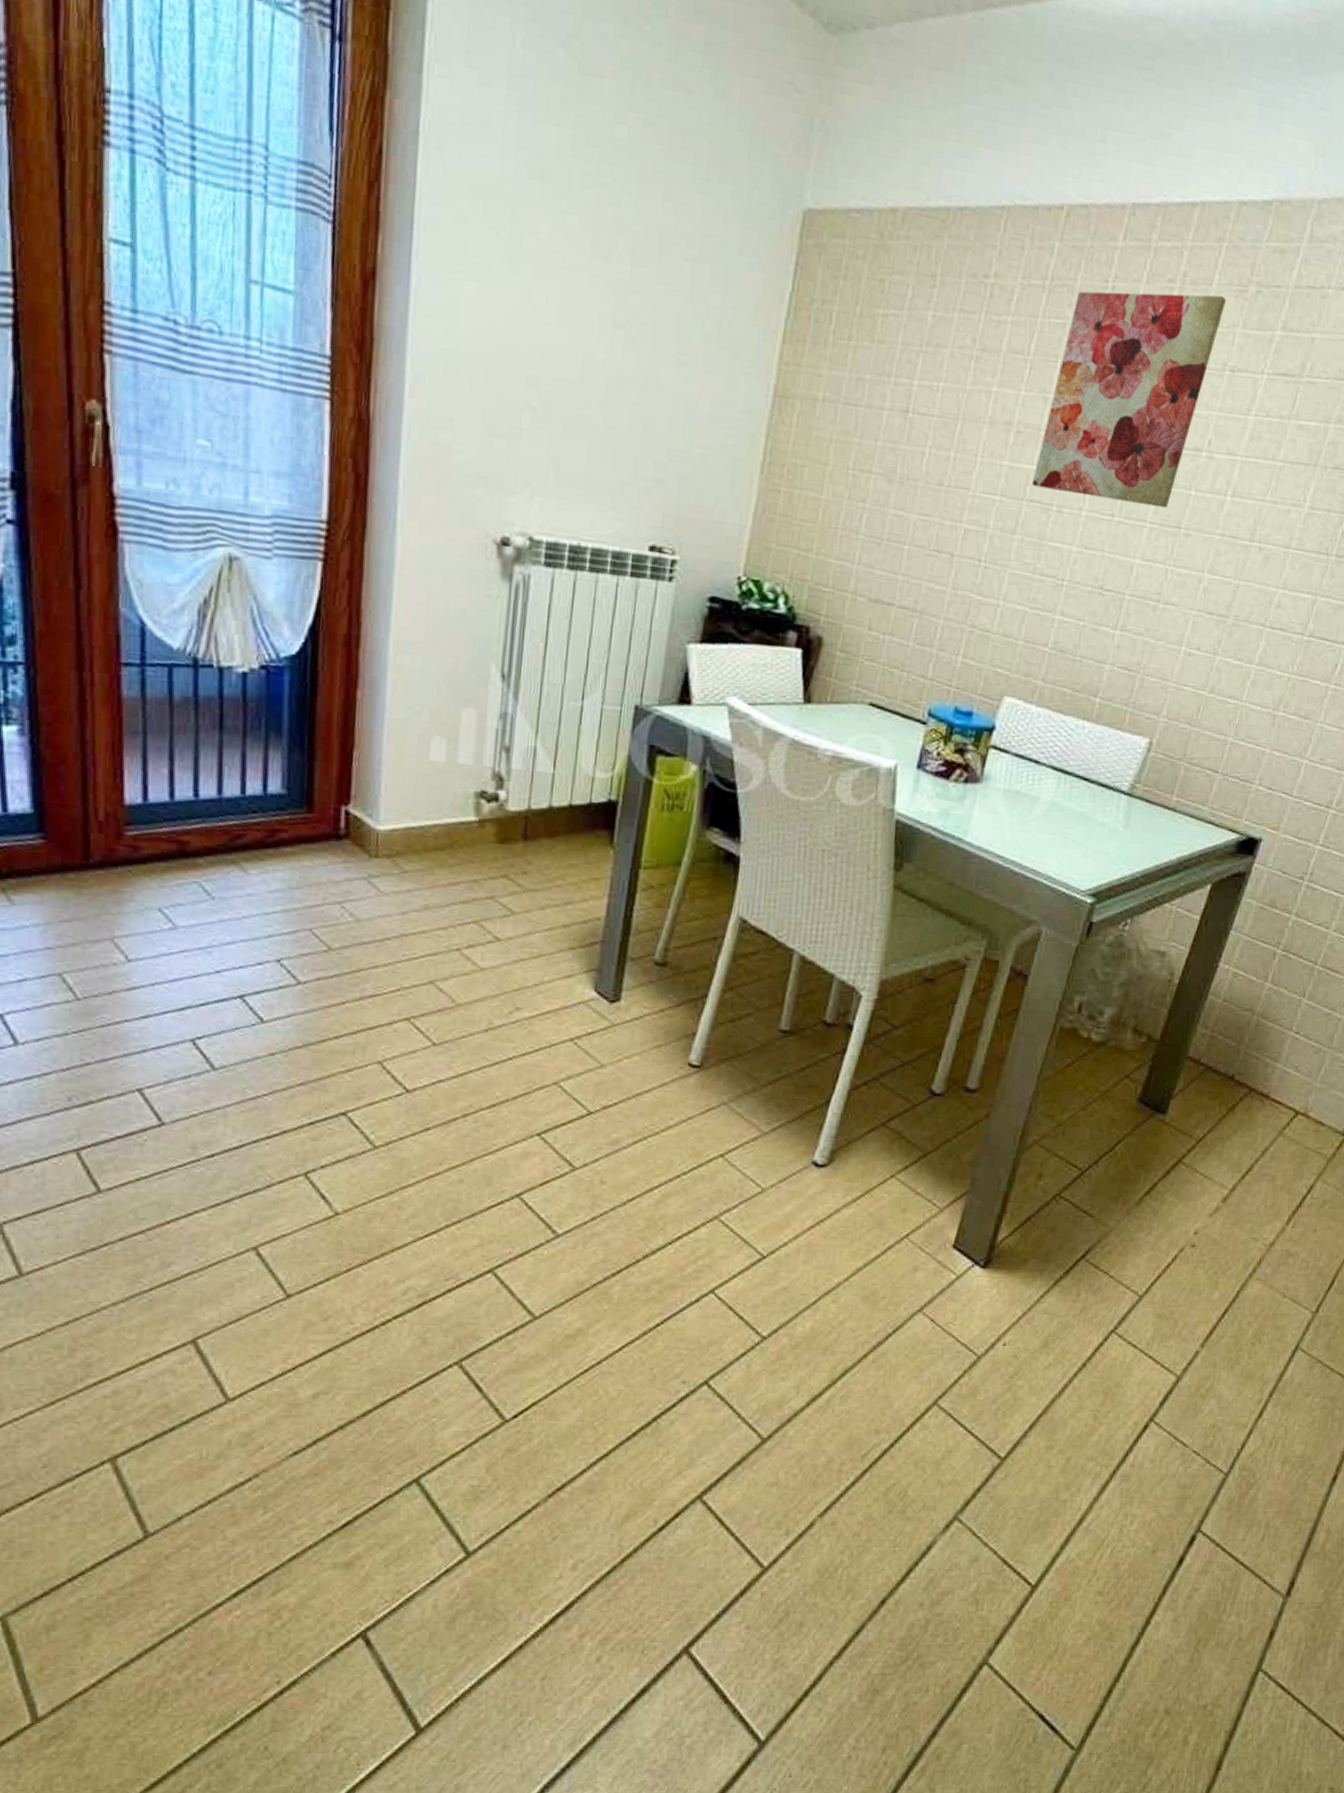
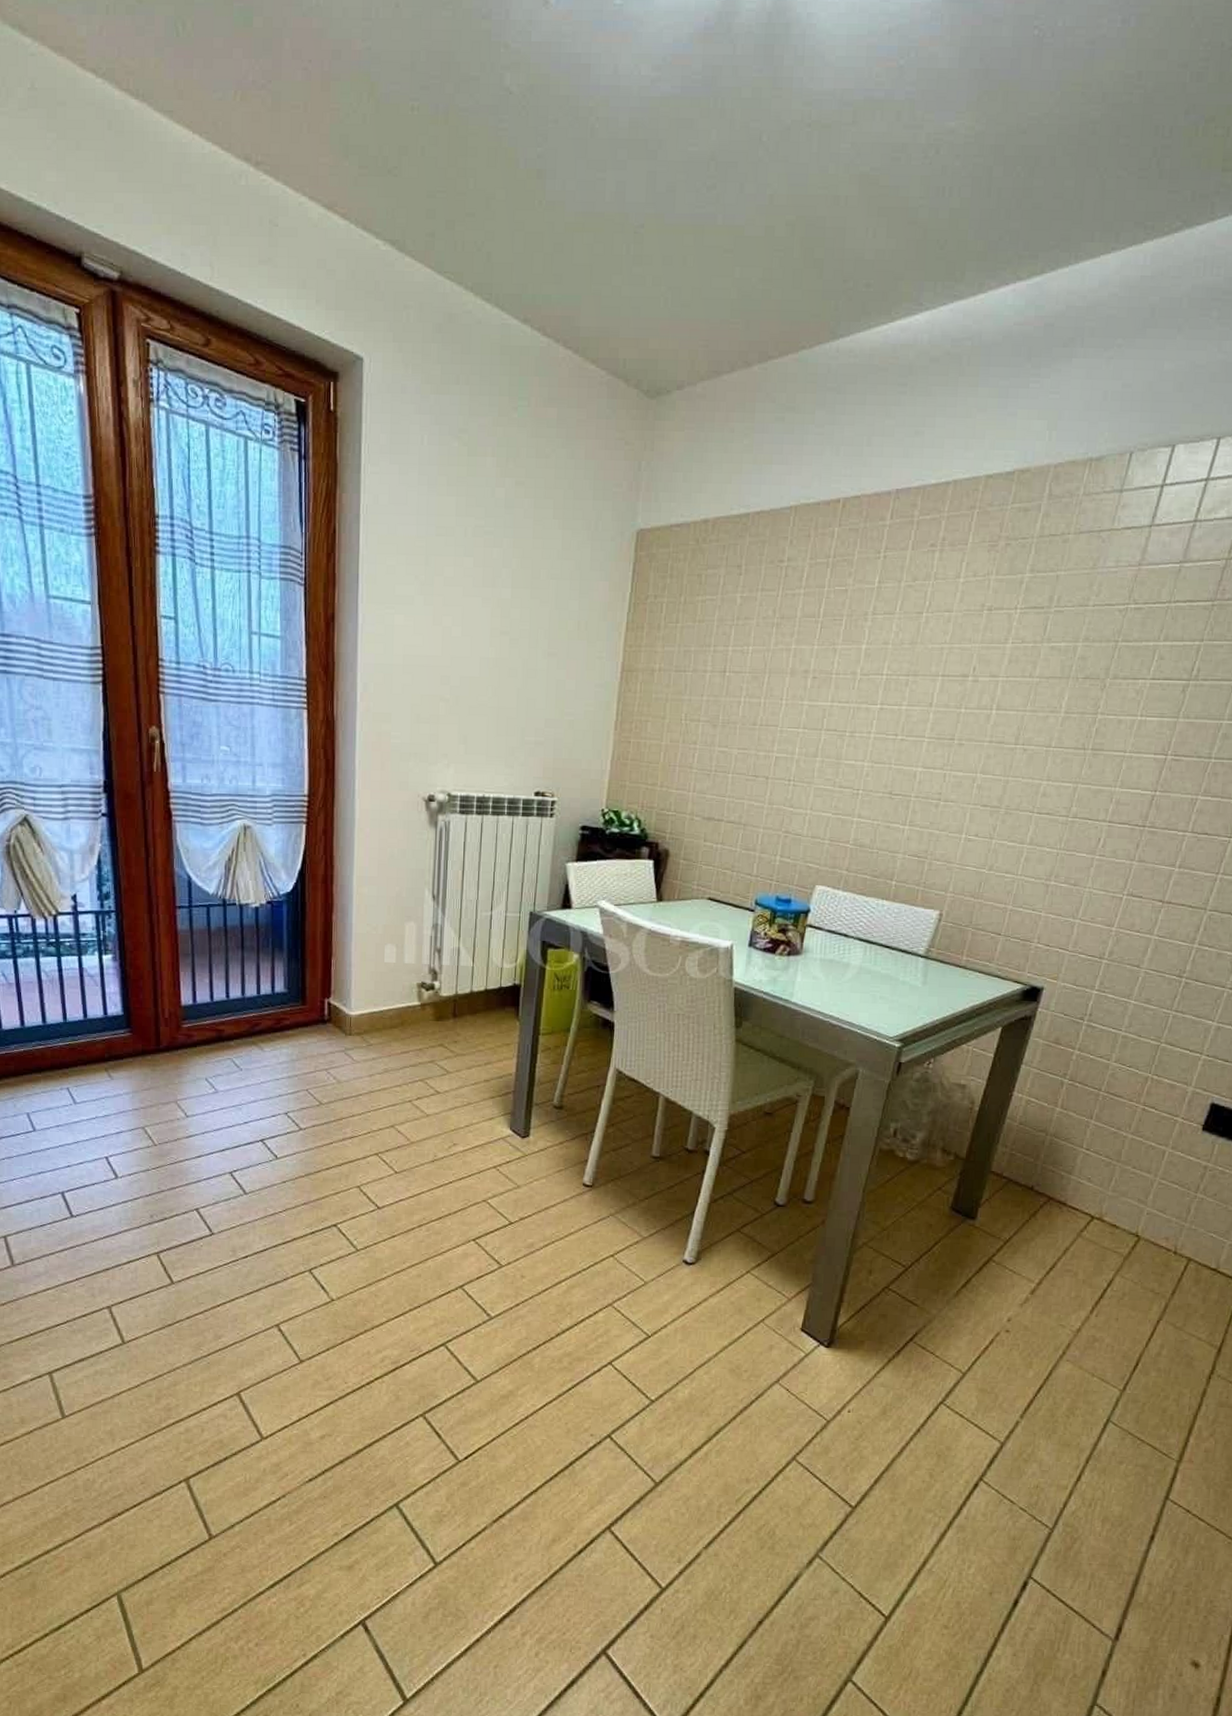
wall art: present [1032,291,1227,509] -> none [828,551,981,725]

